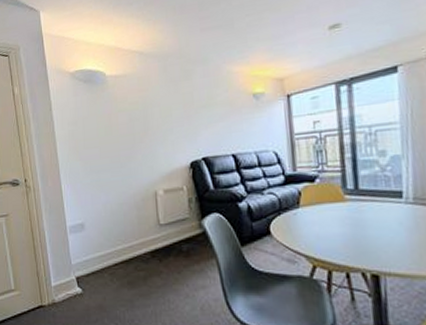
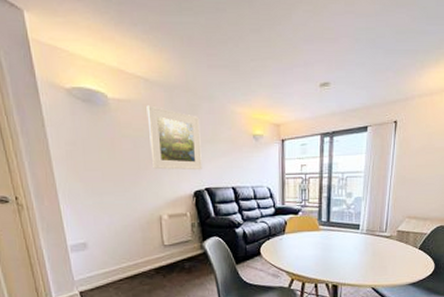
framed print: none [141,77,198,141] -> present [146,105,202,171]

